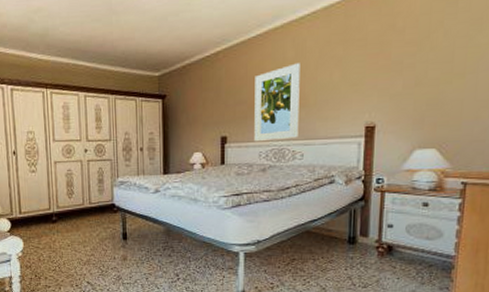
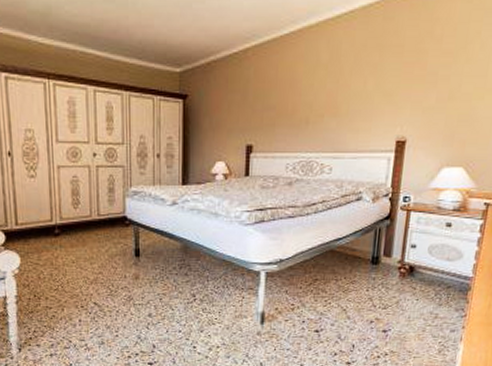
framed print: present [254,63,300,142] -> none [281,67,334,153]

